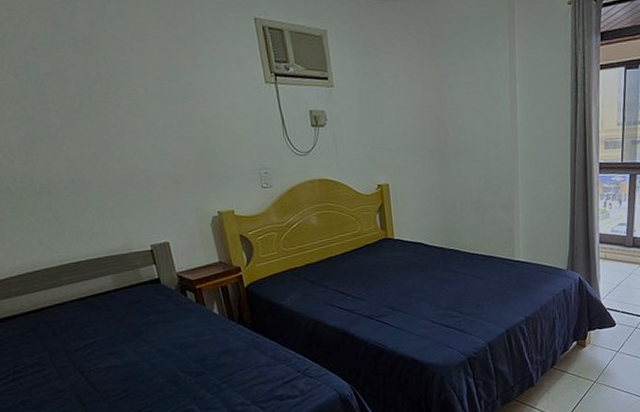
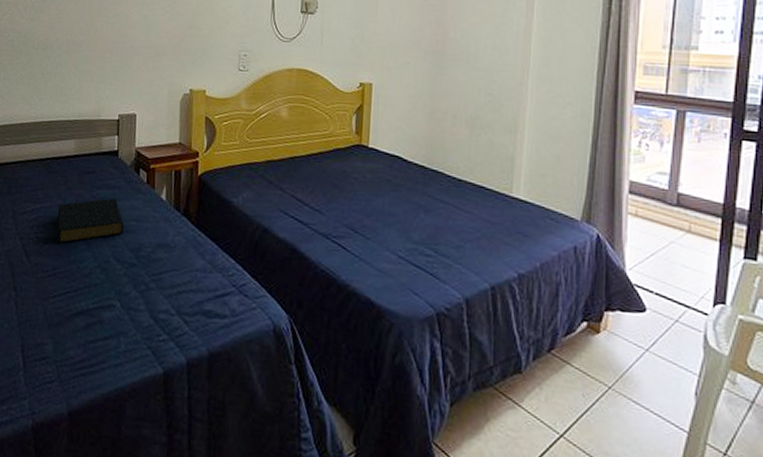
hardback book: none [111,321,185,369] -> present [57,198,124,244]

